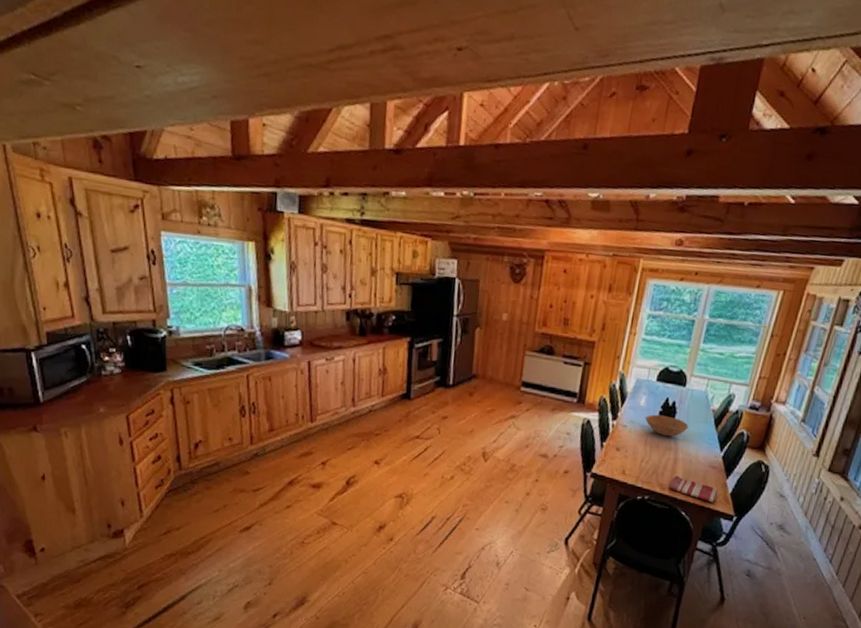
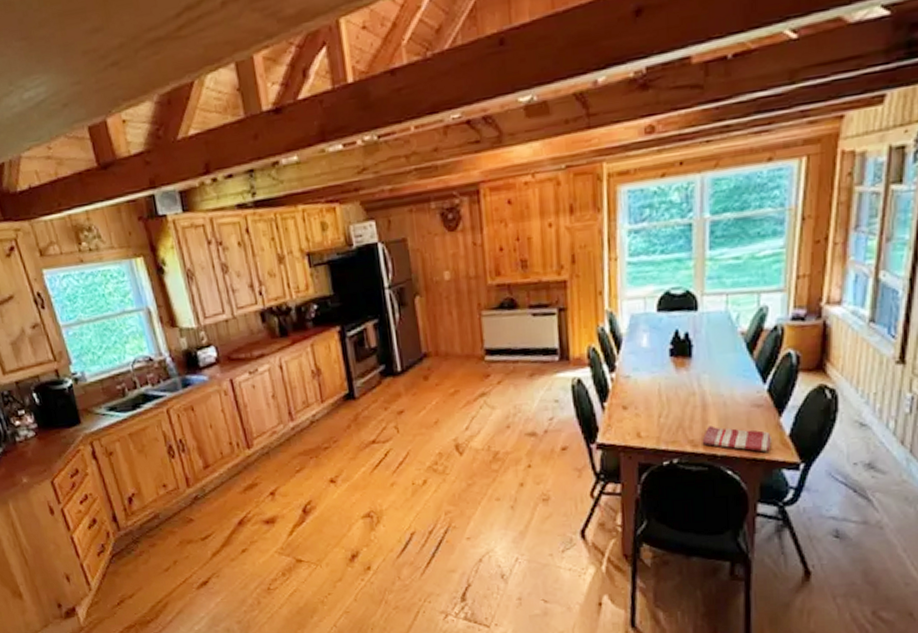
bowl: present [645,414,689,437] -> none [652,352,713,379]

